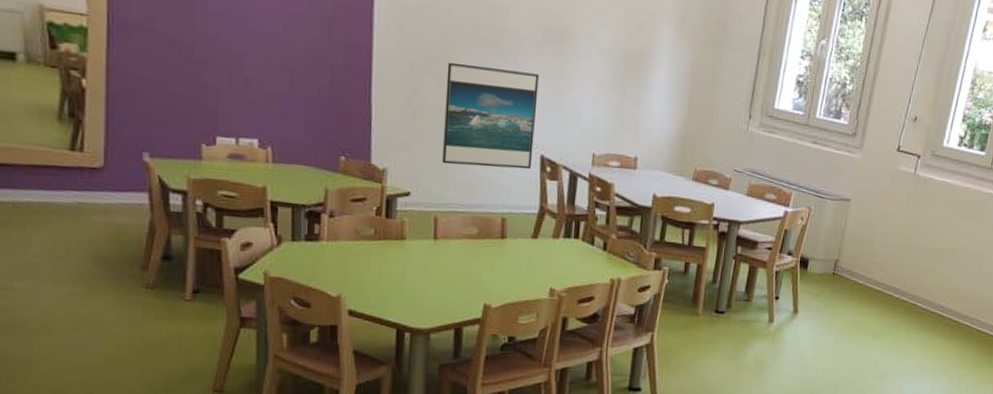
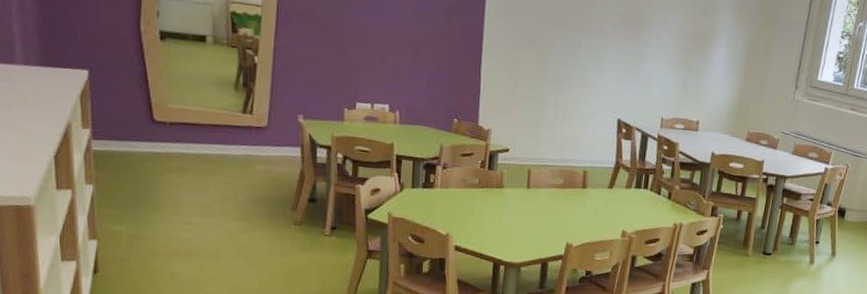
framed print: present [442,62,539,170] -> none [536,42,619,131]

